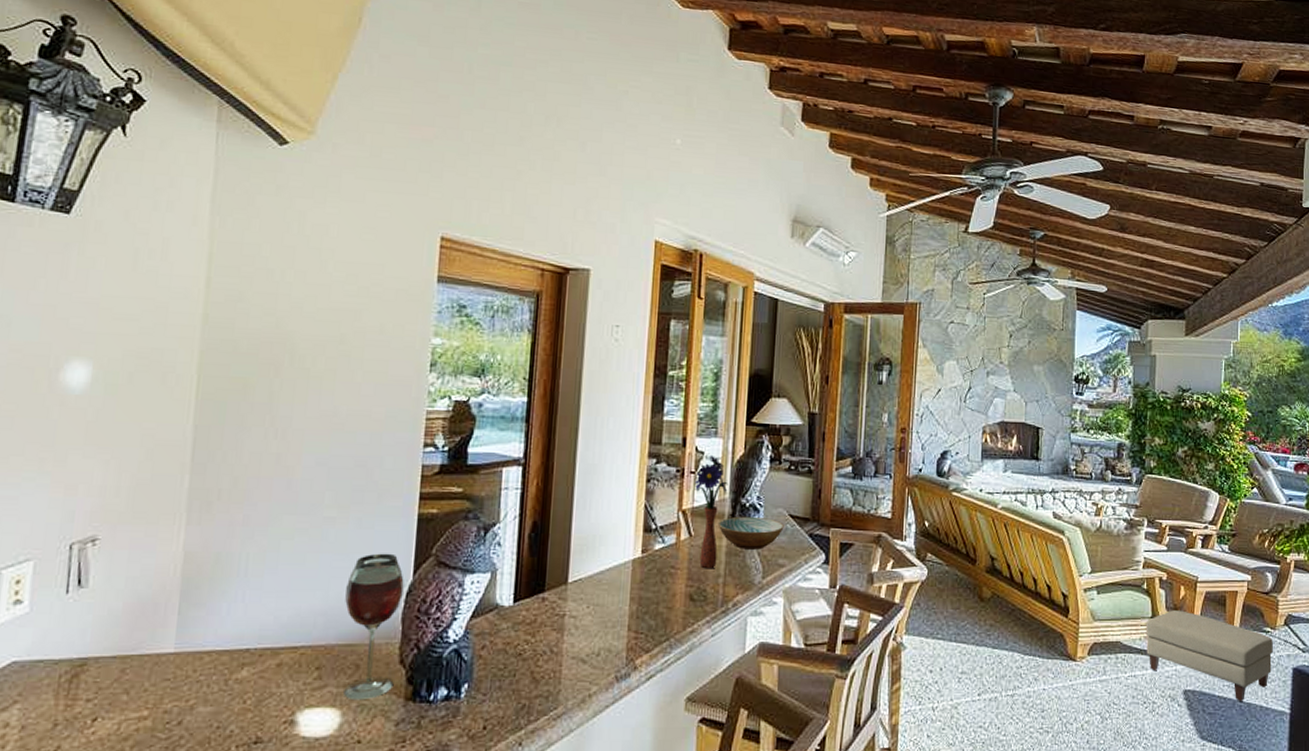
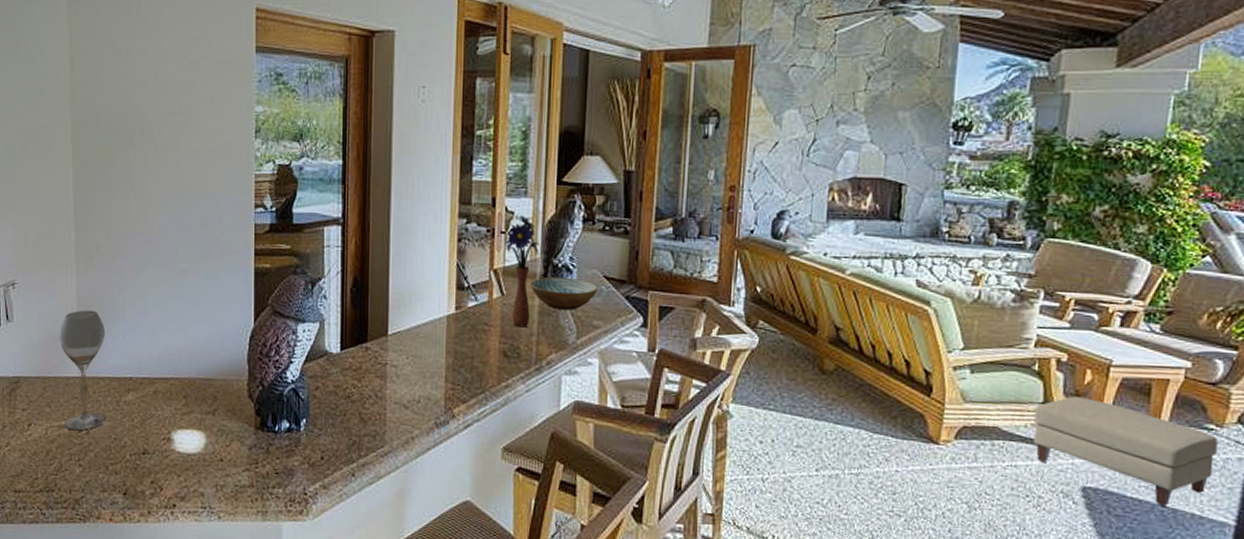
wineglass: none [146,569,218,722] -> present [59,310,105,431]
wineglass: present [343,553,404,701] -> none [201,302,247,426]

